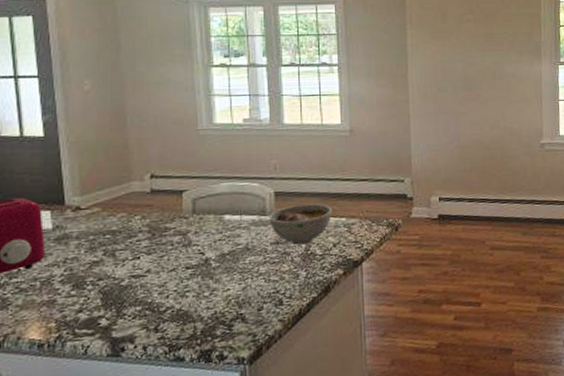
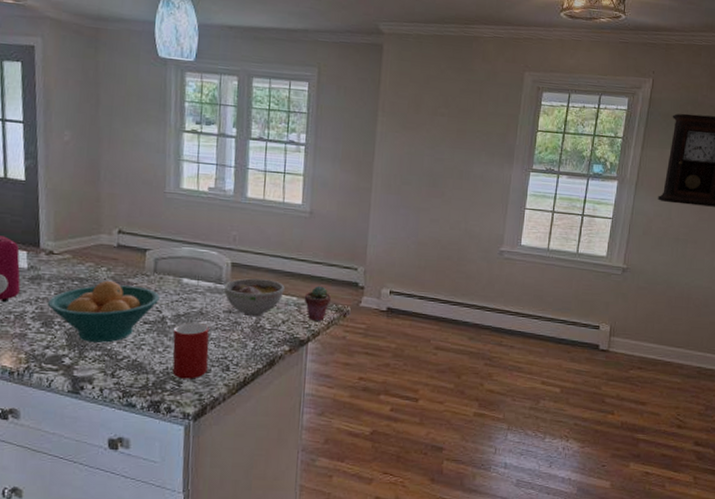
fruit bowl: none [77,228,201,298] -> present [47,280,160,343]
cup: none [220,259,259,322] -> present [172,323,210,379]
potted succulent: none [353,202,380,239] -> present [304,285,331,321]

